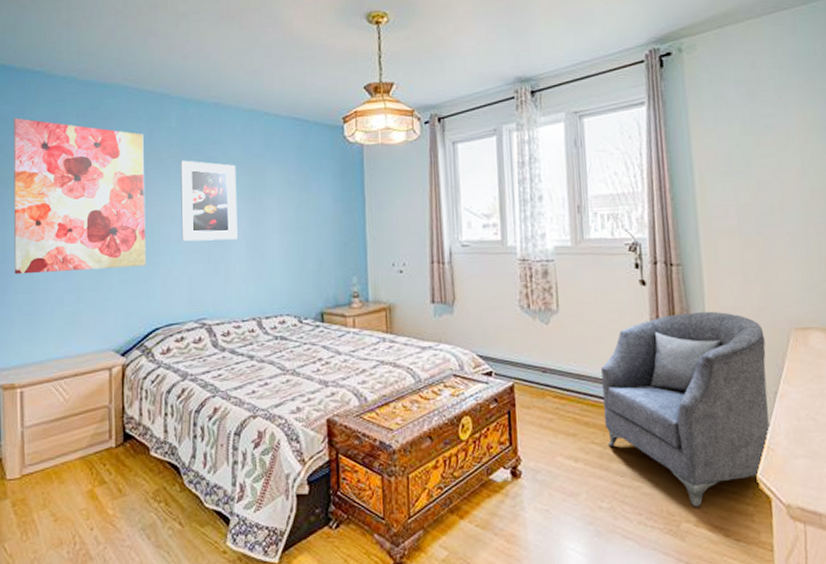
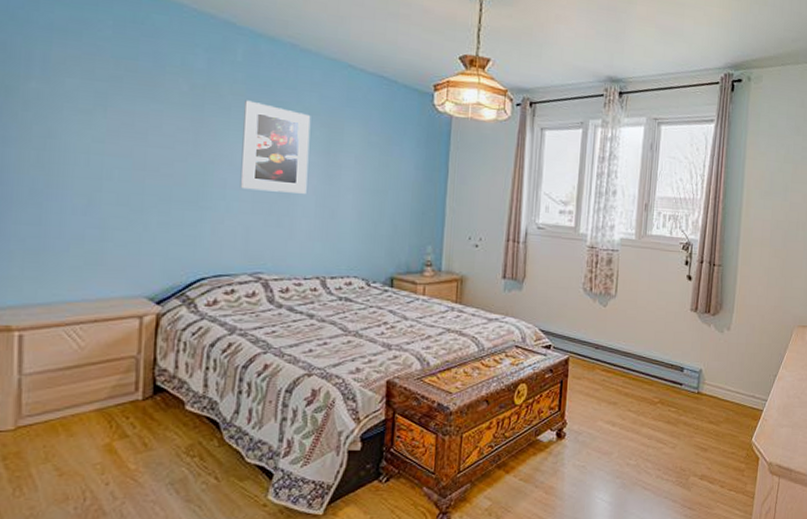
wall art: present [13,118,146,275] -> none [15,13,201,210]
armchair: present [601,311,769,508] -> none [641,306,775,465]

